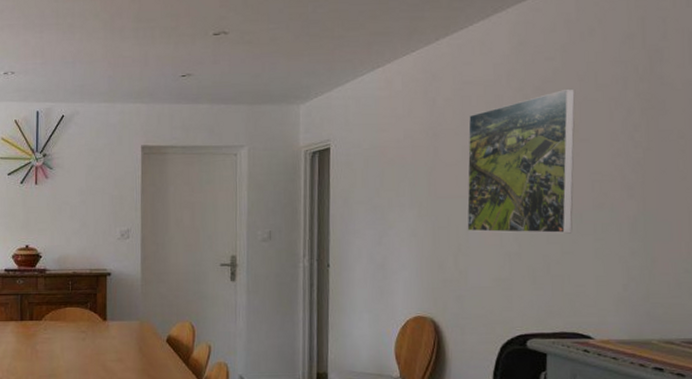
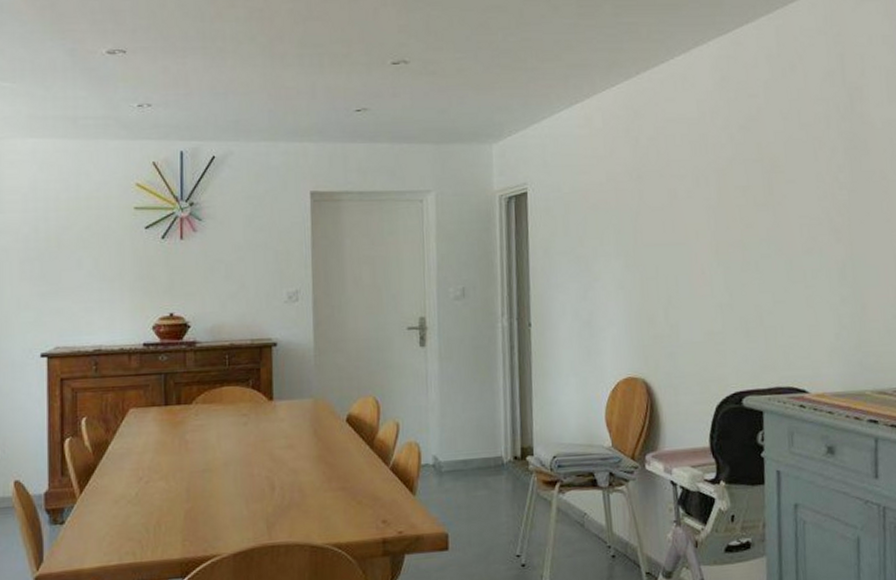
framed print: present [467,88,576,234] -> none [673,127,783,283]

